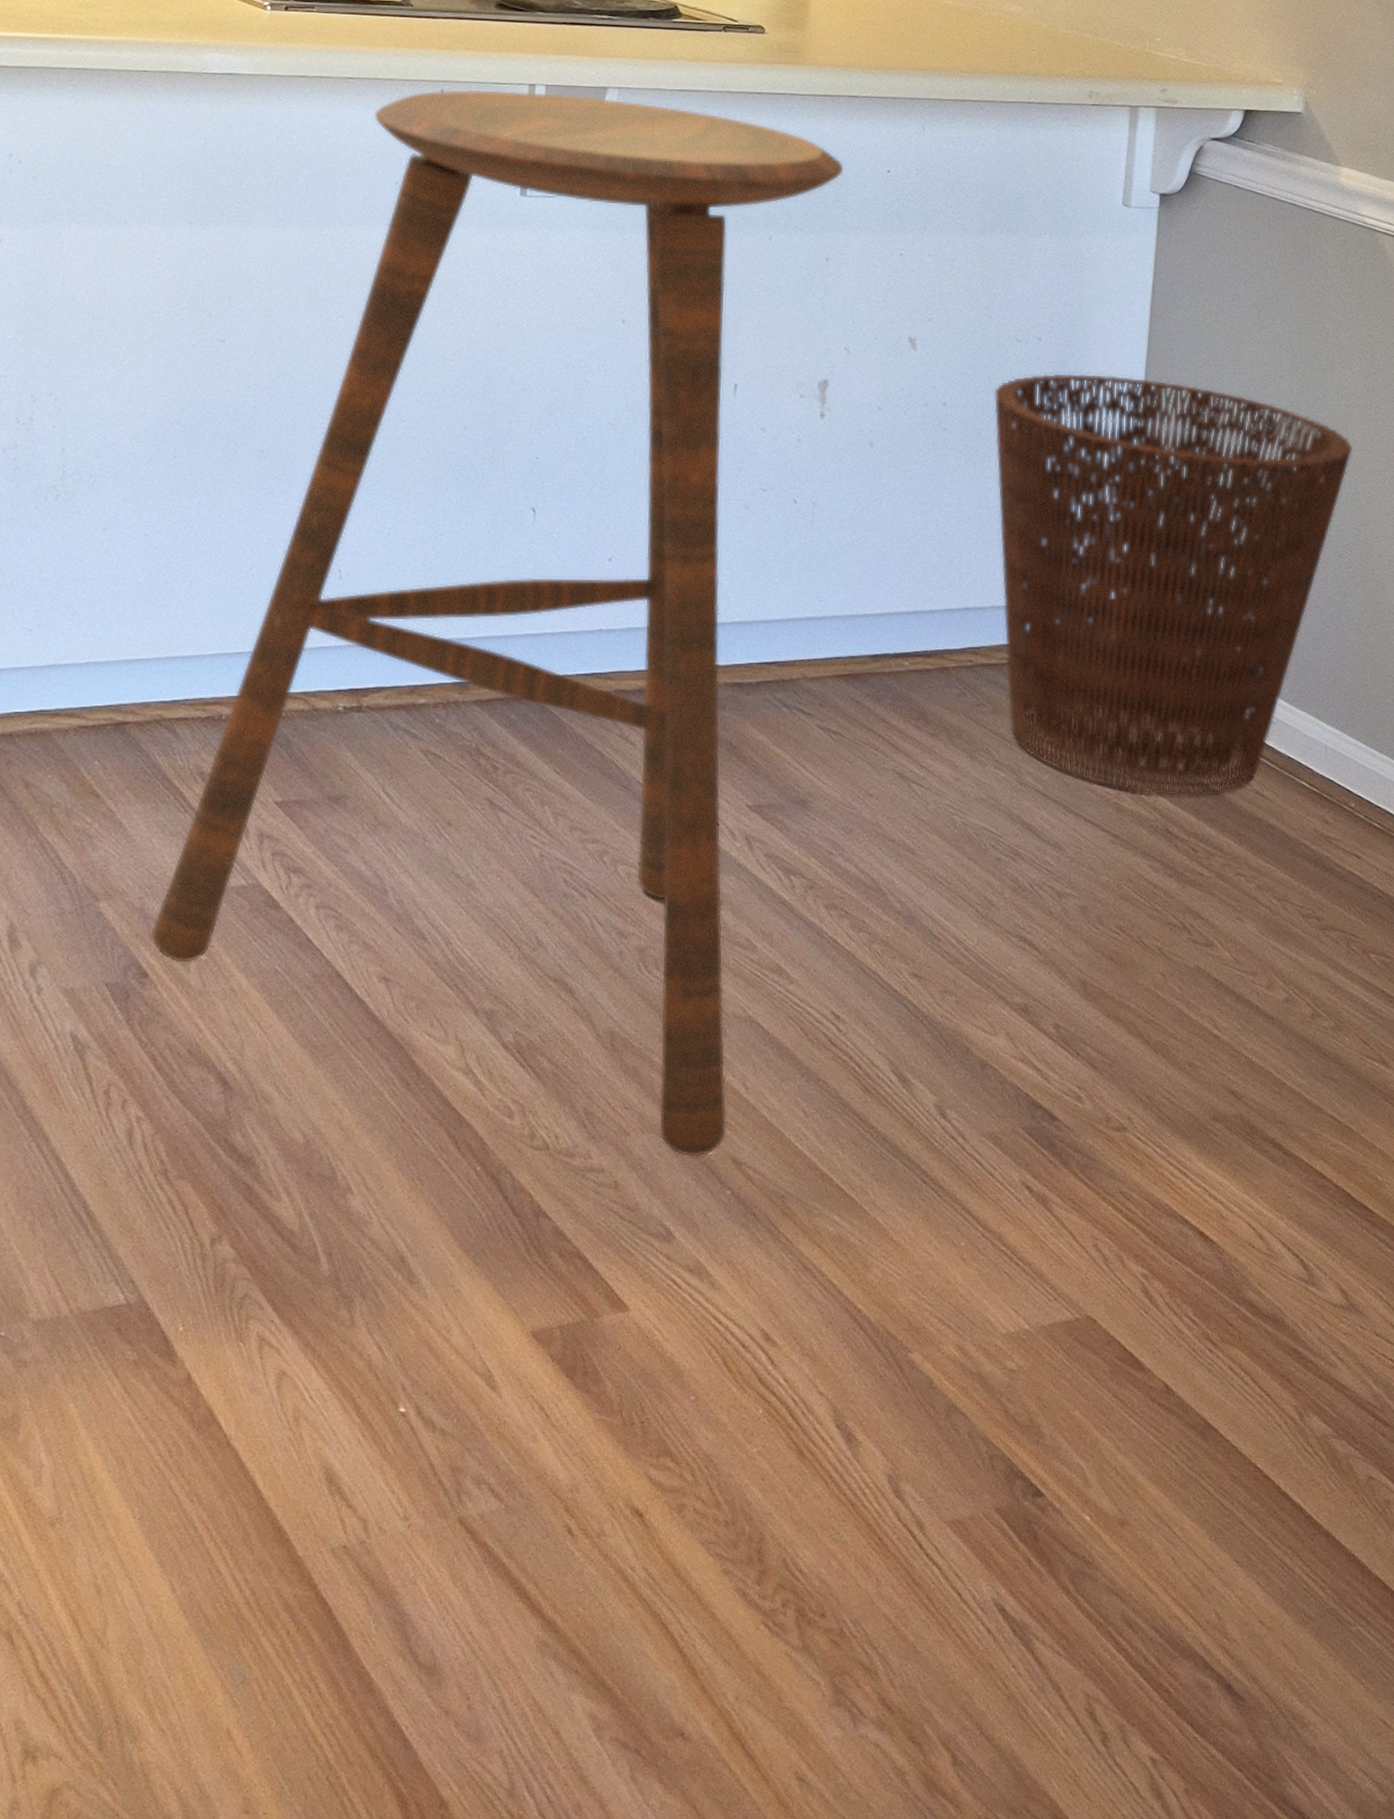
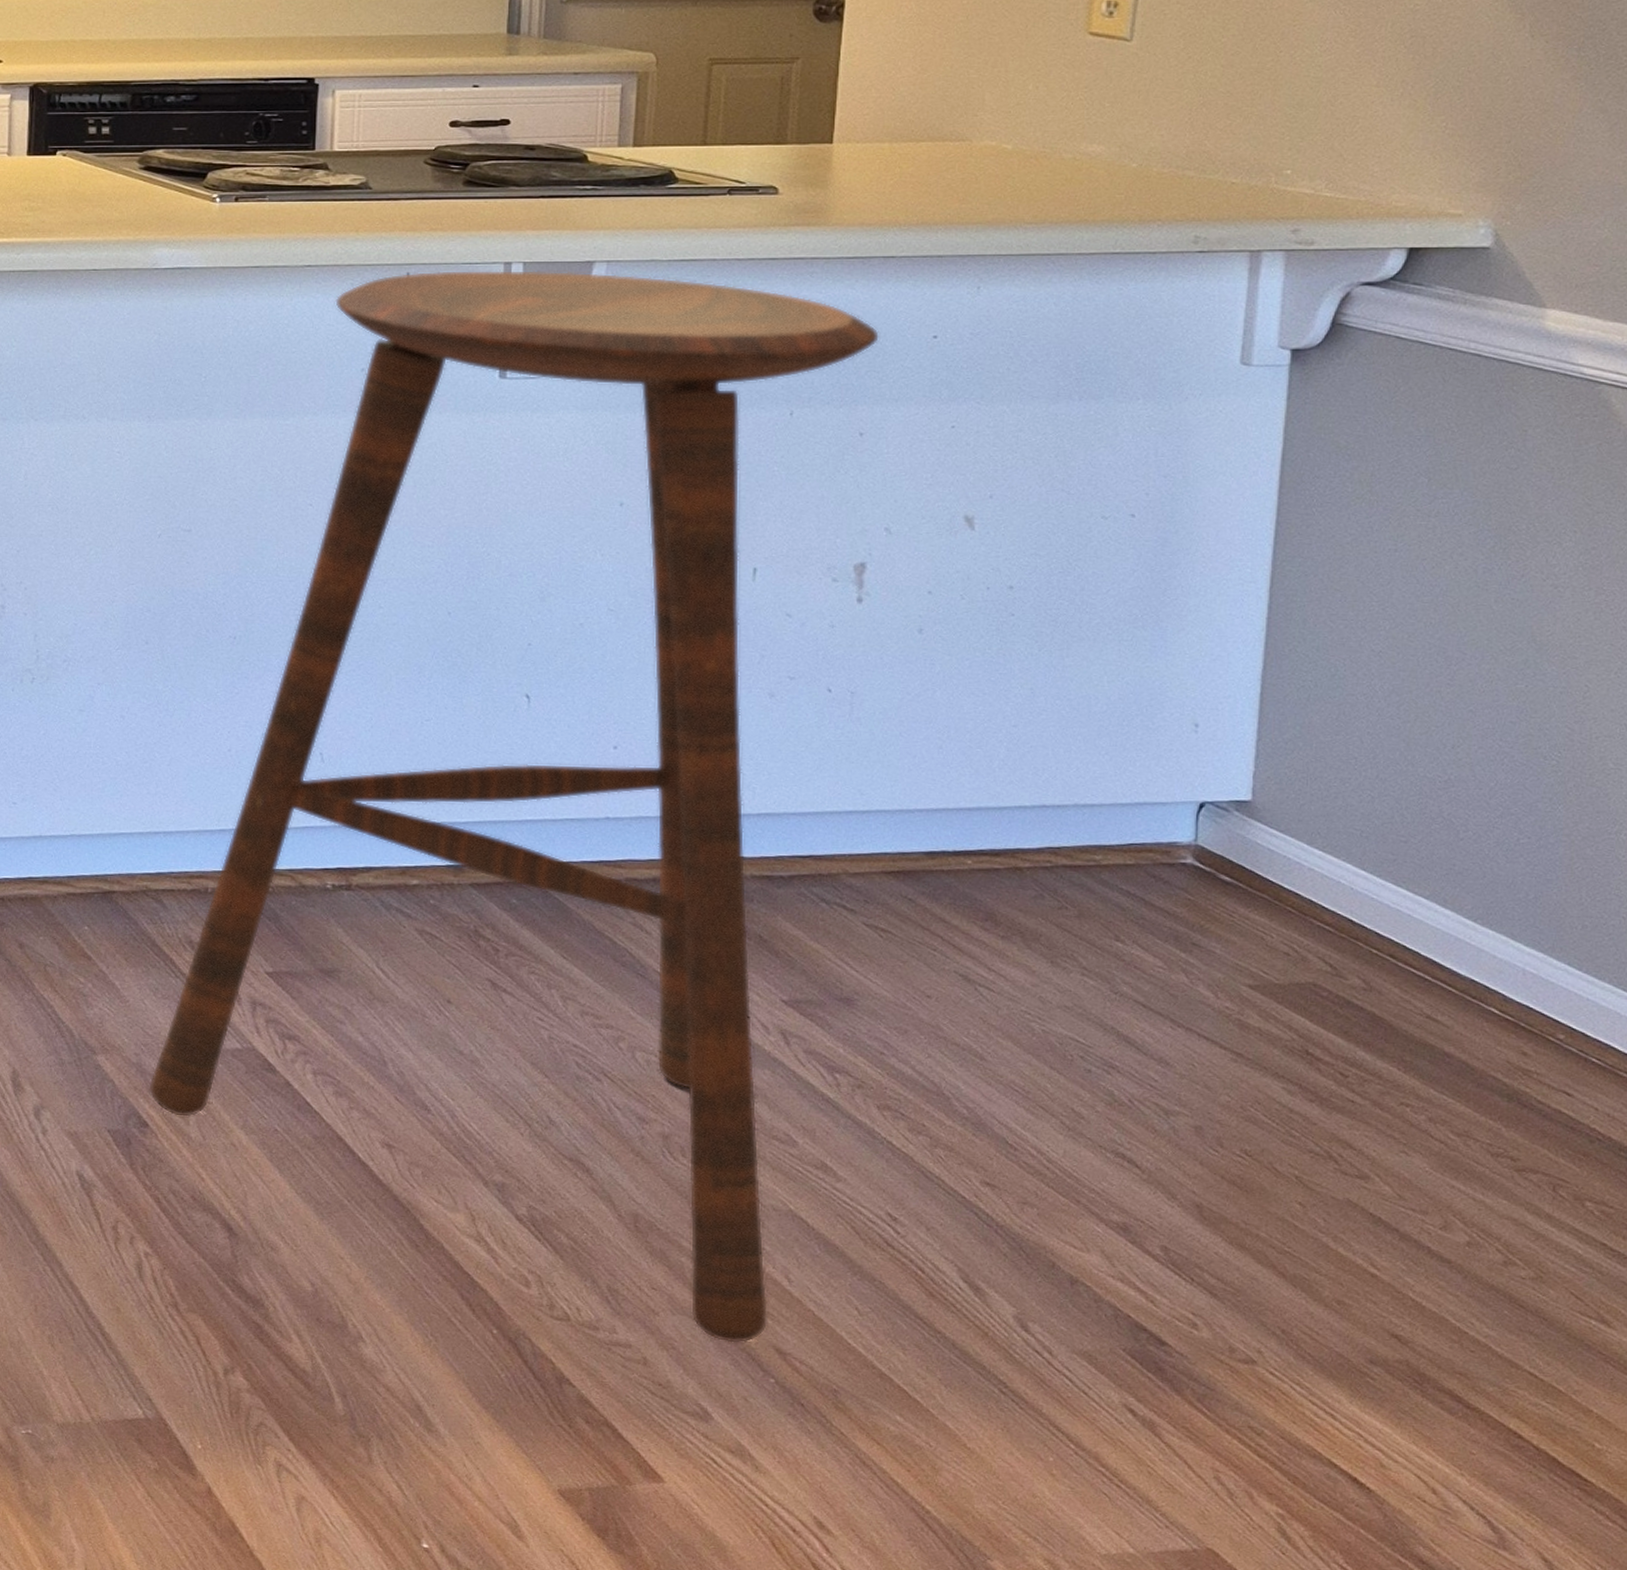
basket: present [993,372,1353,797] -> none [1074,552,1564,1018]

